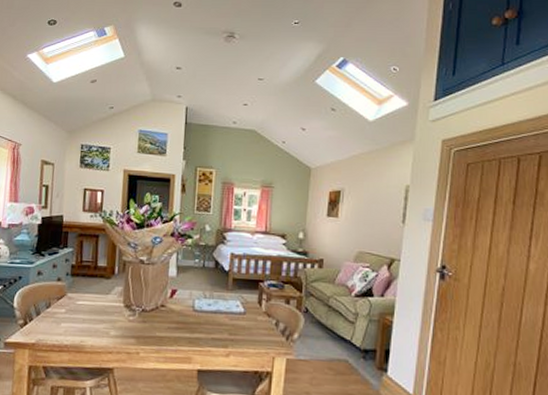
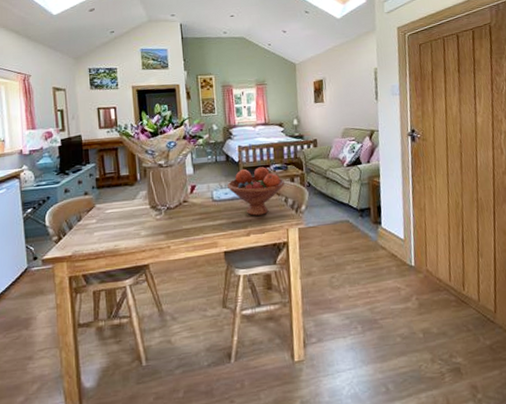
fruit bowl: none [212,279,278,336] -> present [227,166,285,216]

